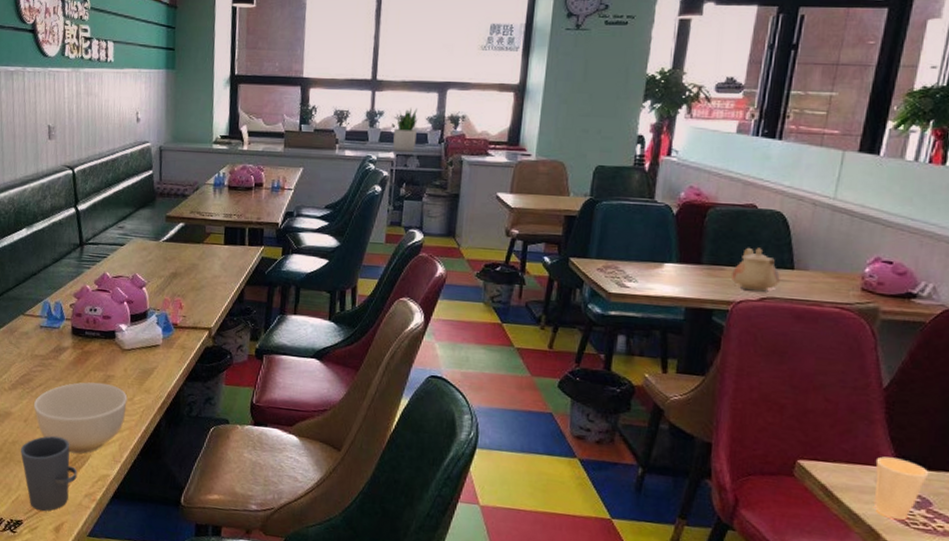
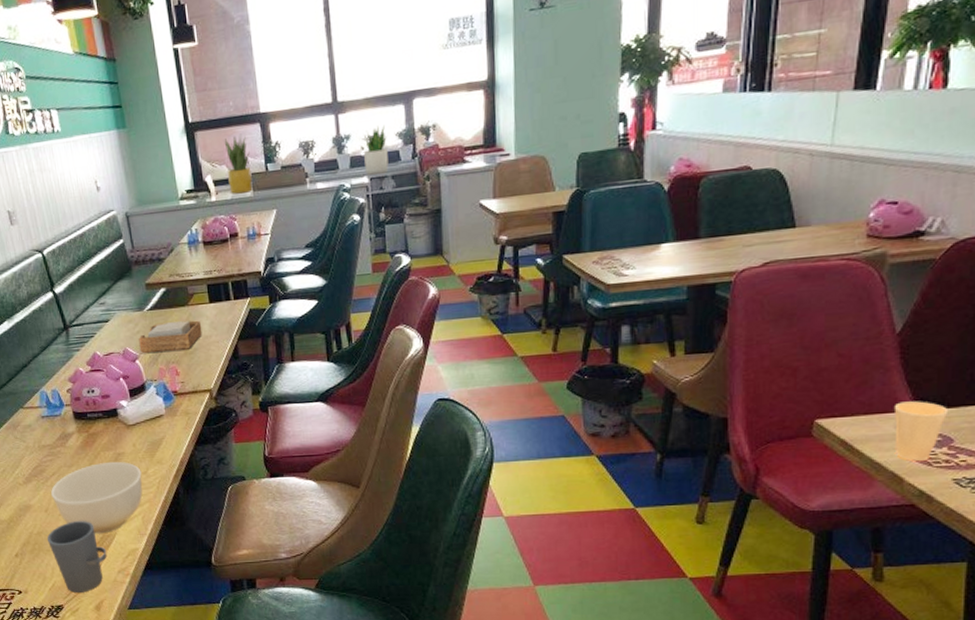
napkin holder: none [148,255,213,286] -> present [138,320,203,353]
planter: none [262,94,287,148] -> present [224,135,253,194]
teapot: present [730,247,780,292] -> none [730,211,782,258]

